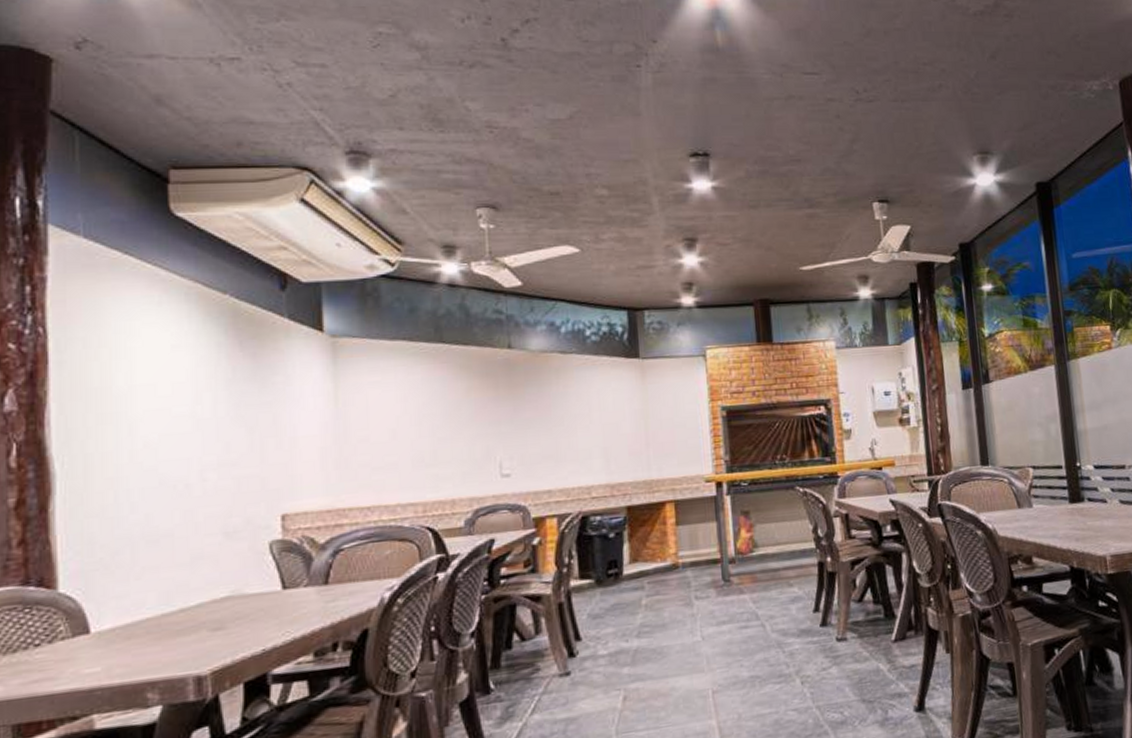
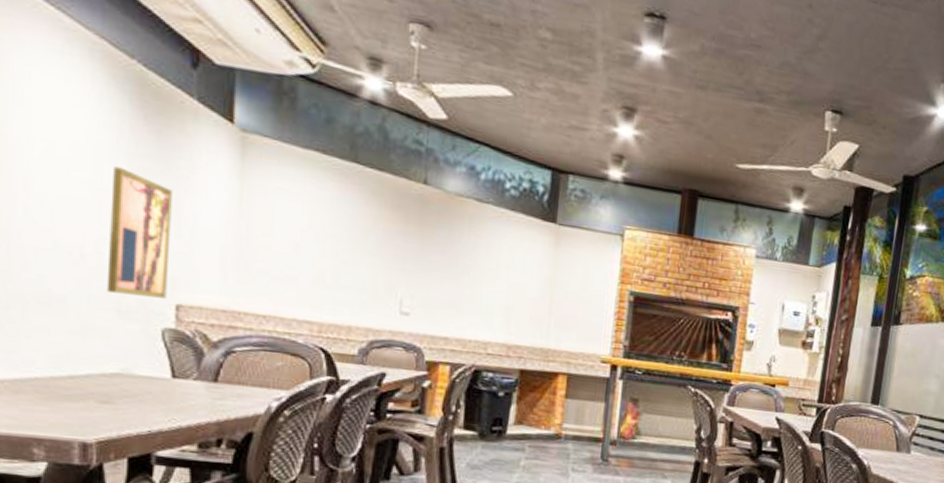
wall art: none [212,394,272,517] -> present [106,166,173,299]

